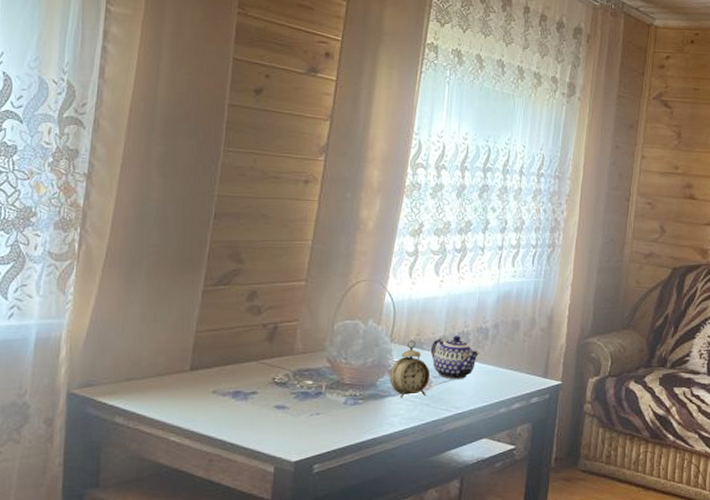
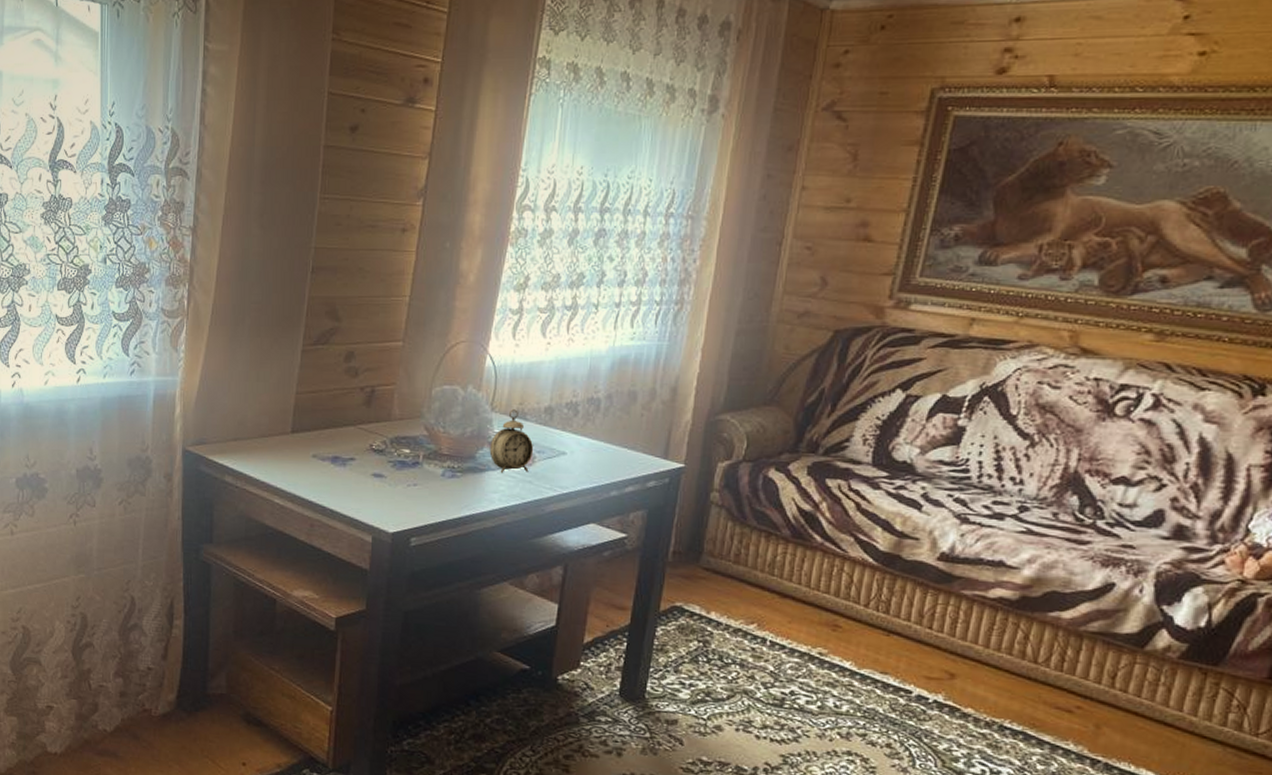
teapot: present [431,336,480,379] -> none [535,406,590,455]

